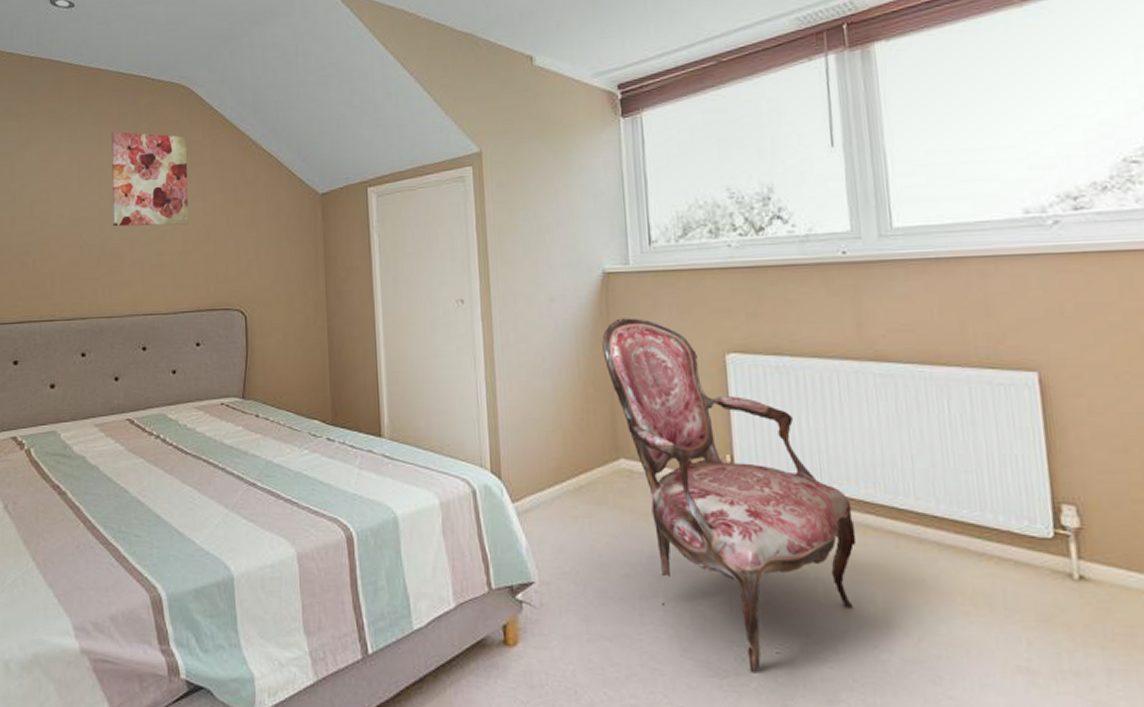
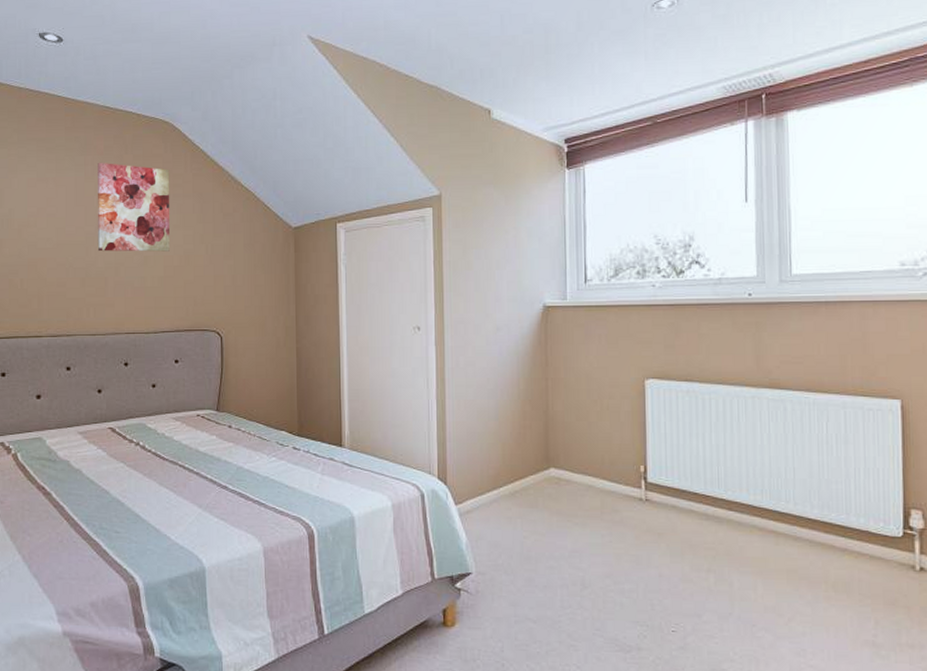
armchair: present [602,318,857,674] -> none [540,346,744,648]

